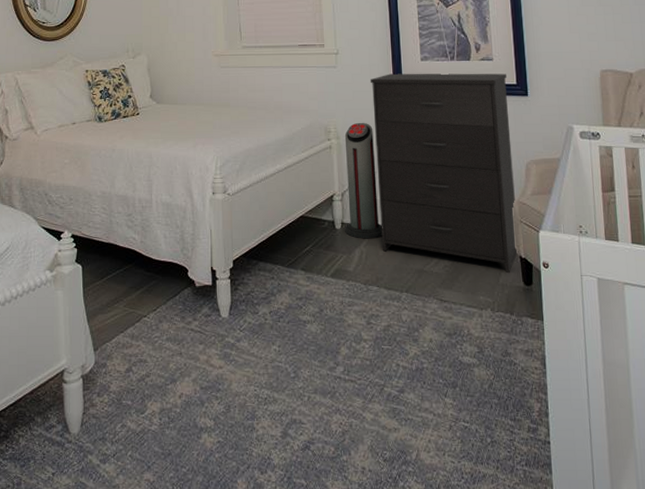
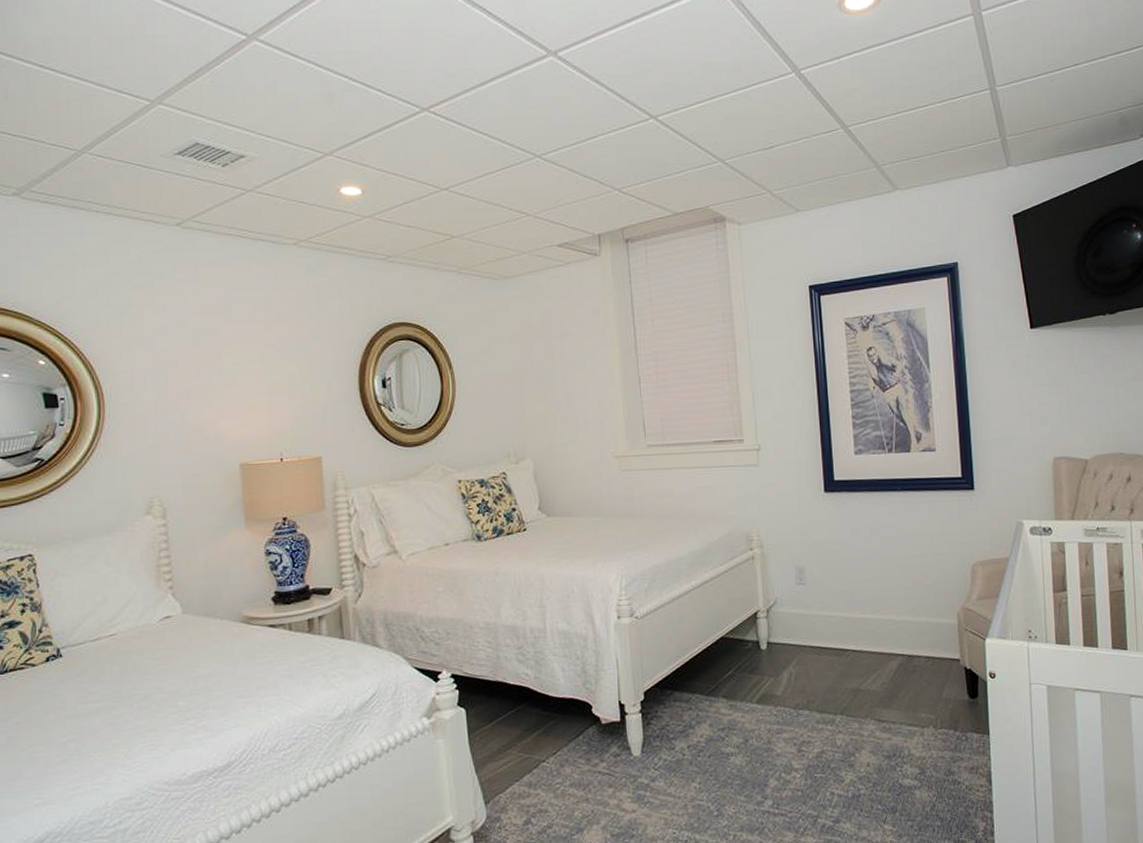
air purifier: present [344,122,382,239] -> none [769,527,814,659]
dresser: present [370,73,519,274] -> none [796,465,964,687]

